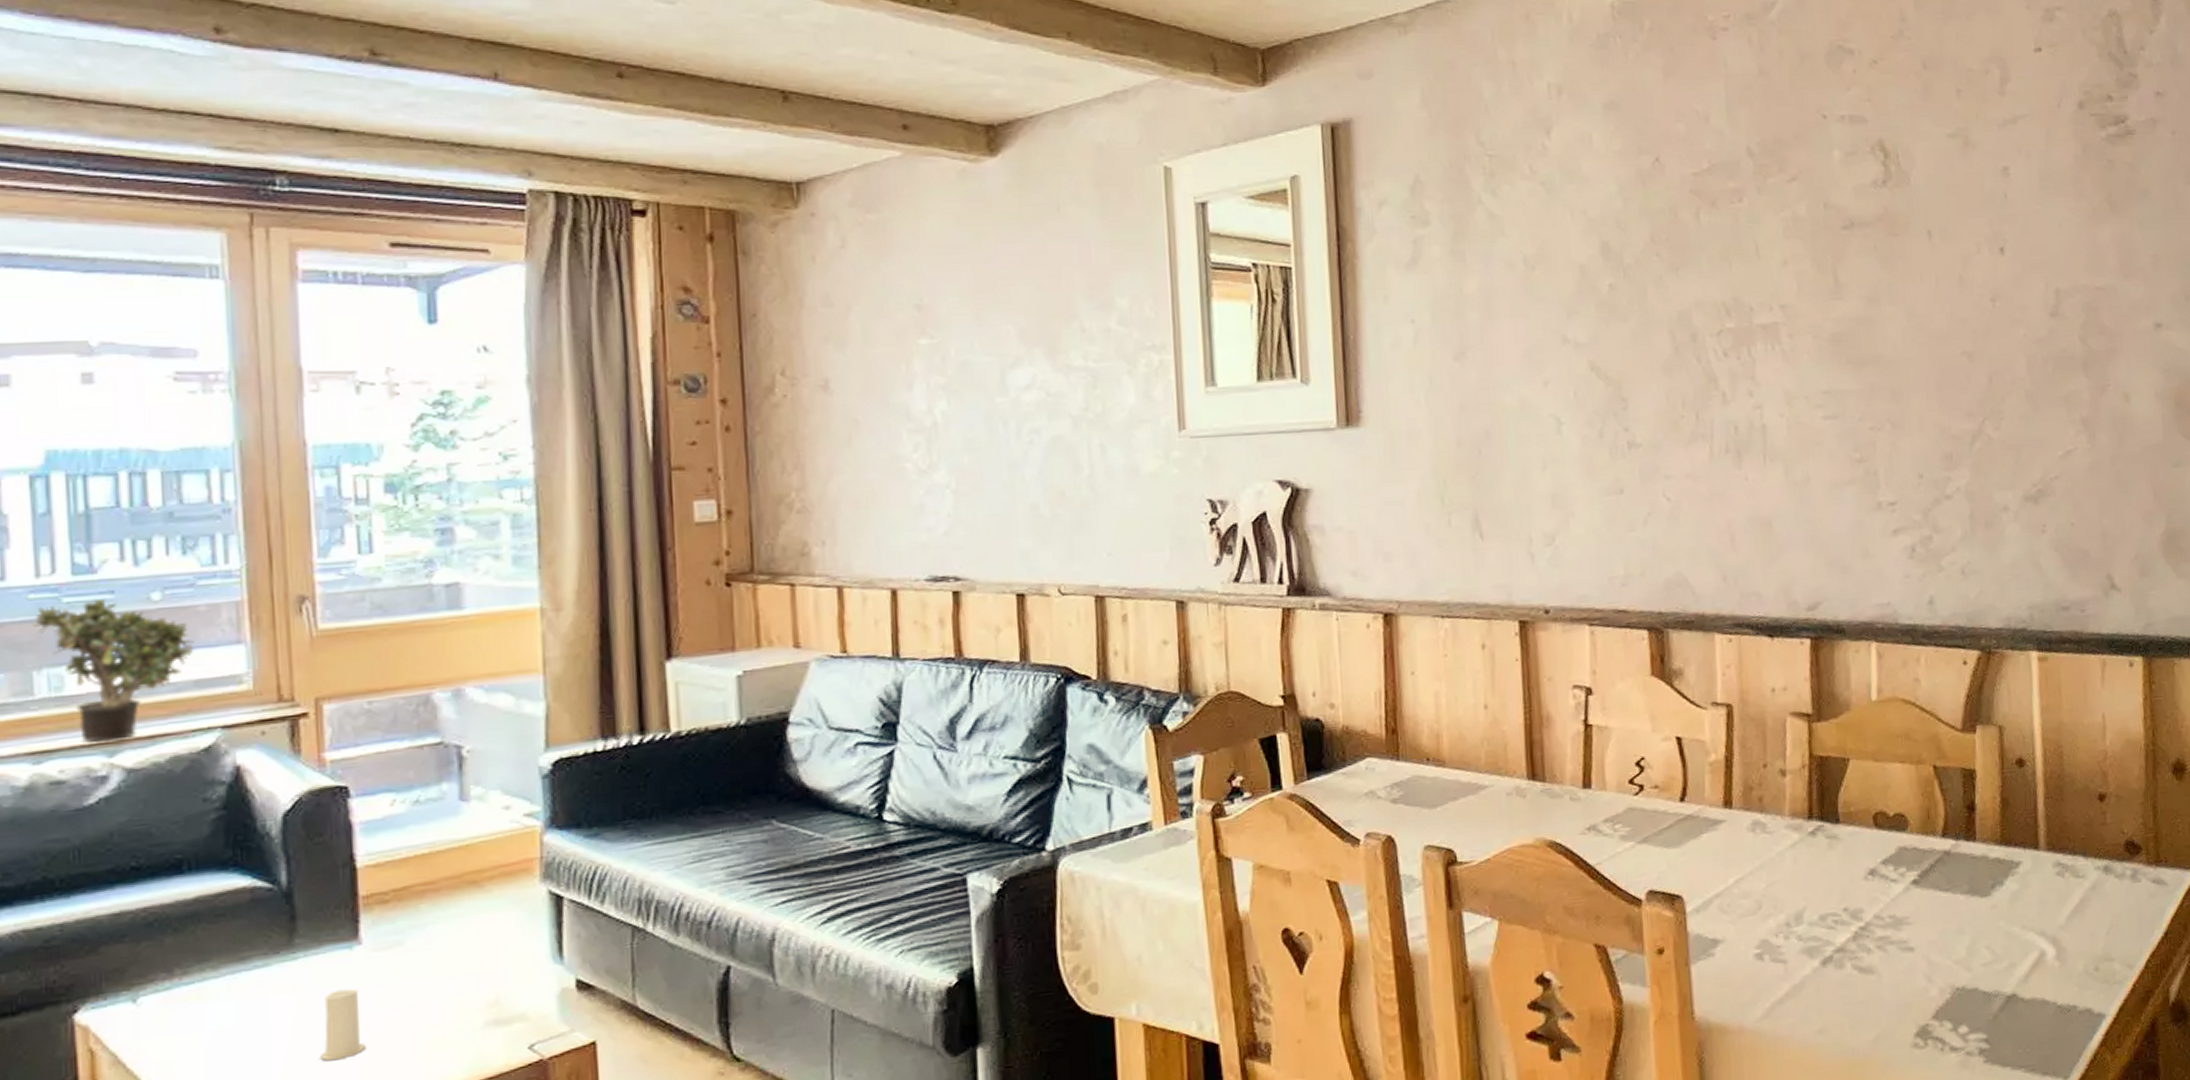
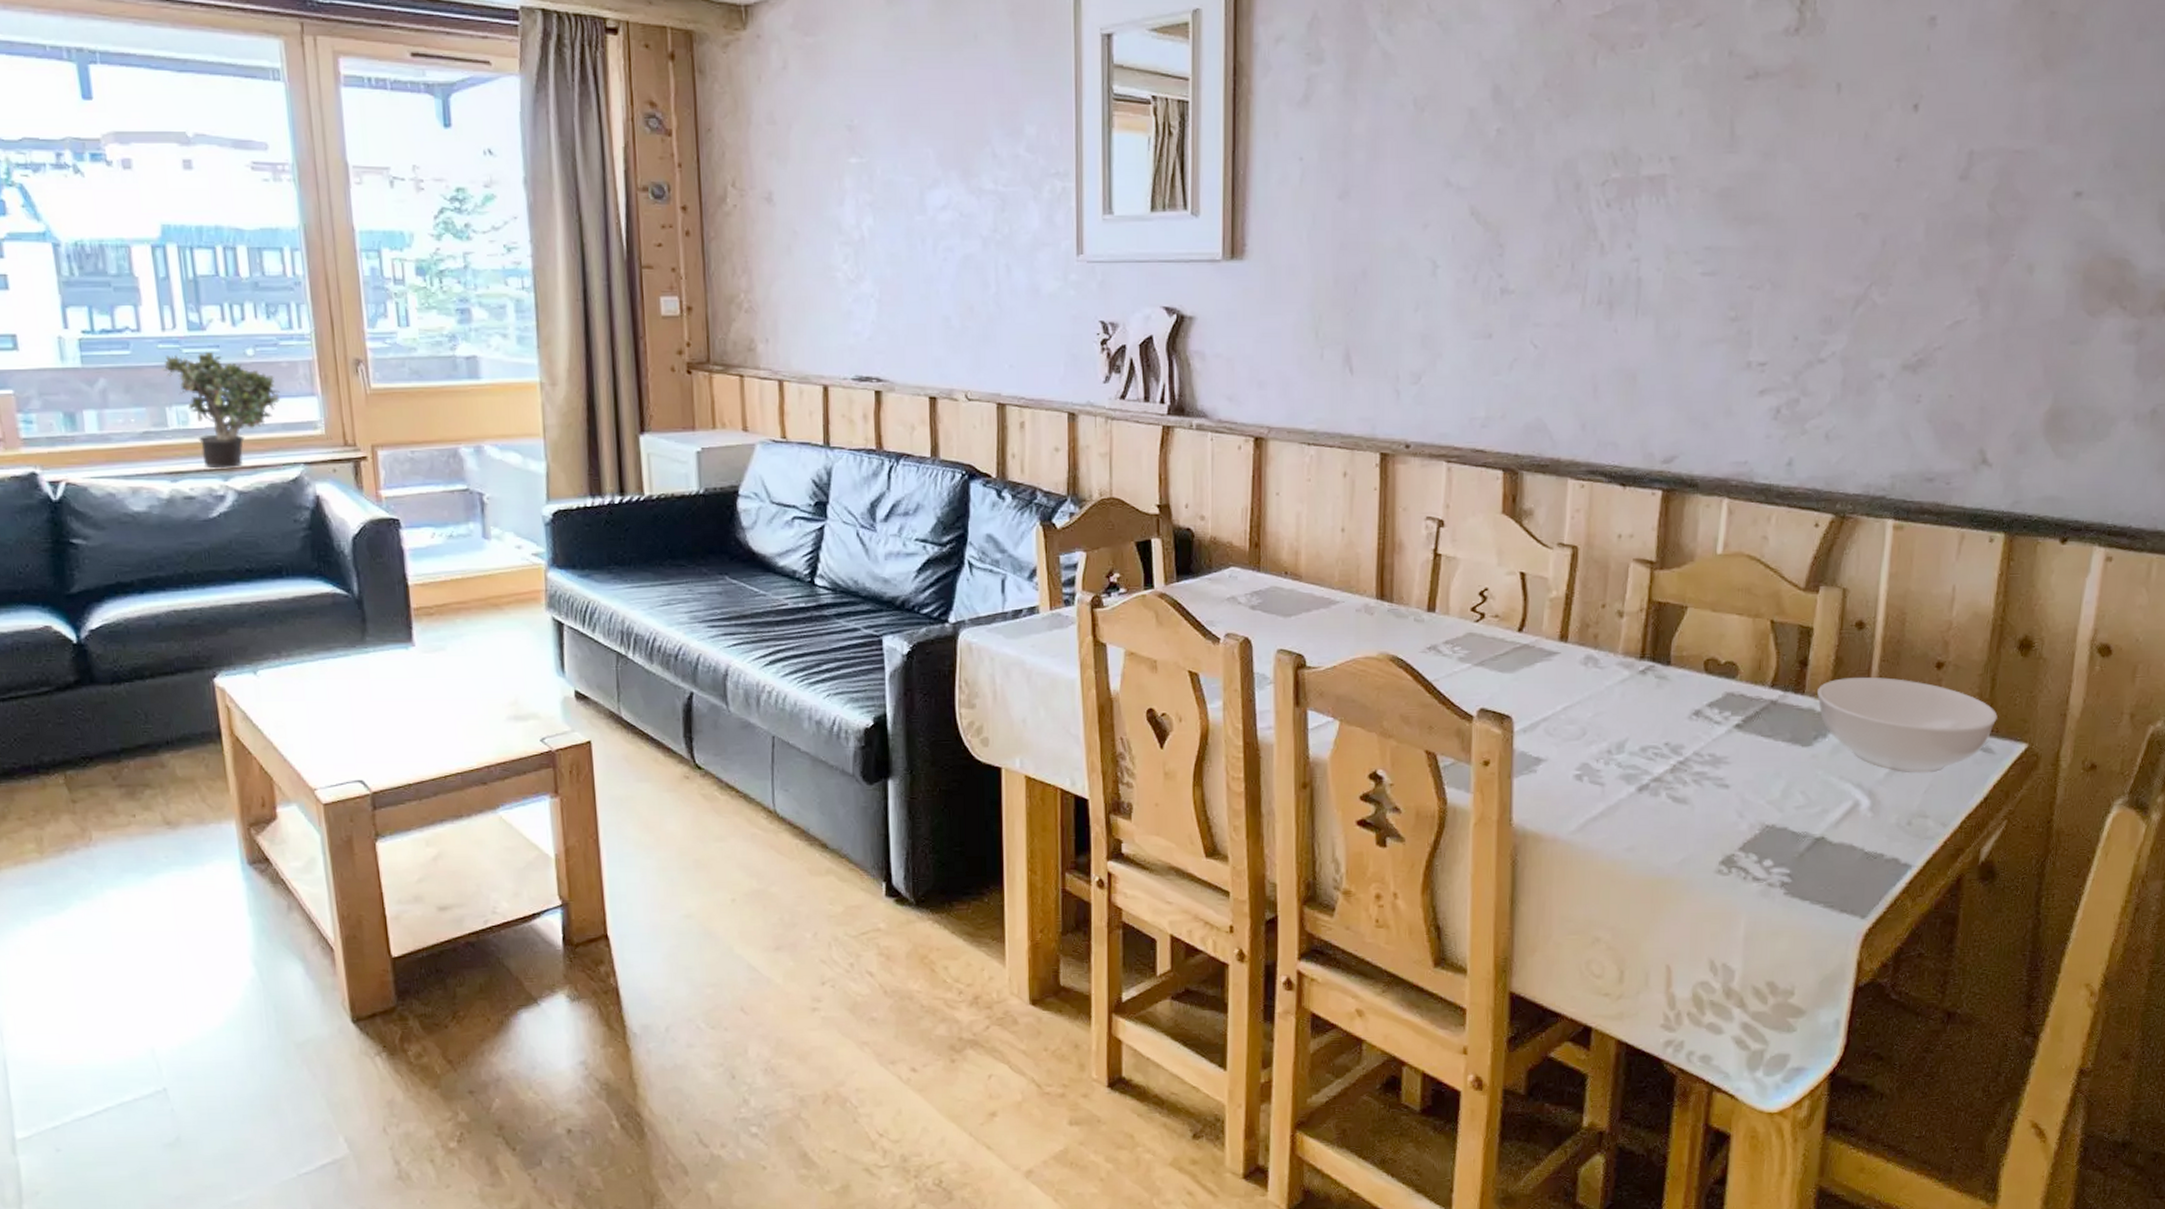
candle: present [320,988,366,1061] -> none [388,680,421,734]
bowl: none [1987,815,2164,914] -> present [1816,676,1998,773]

